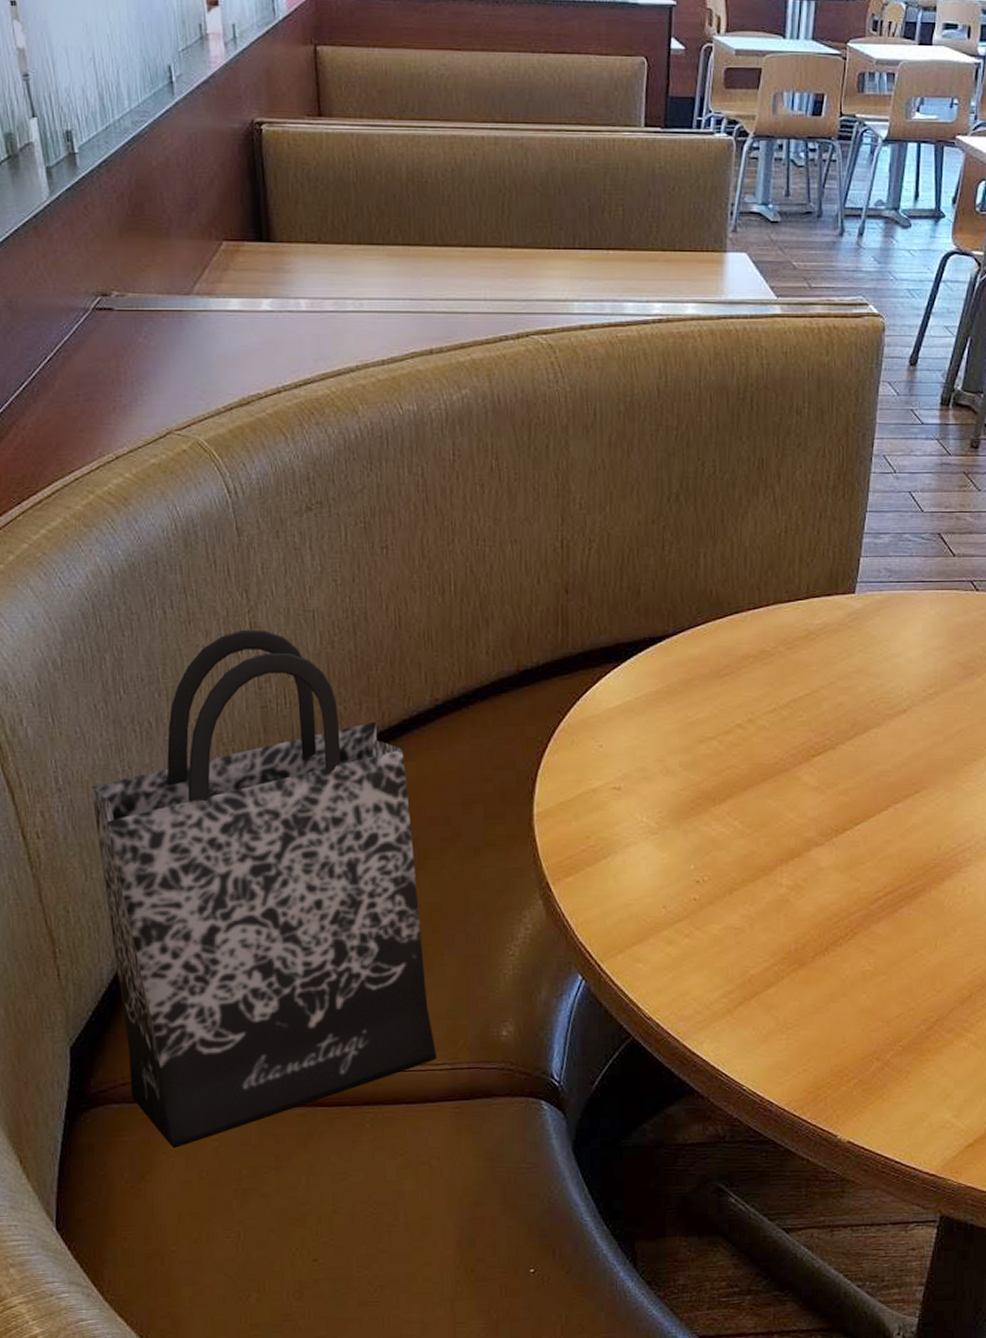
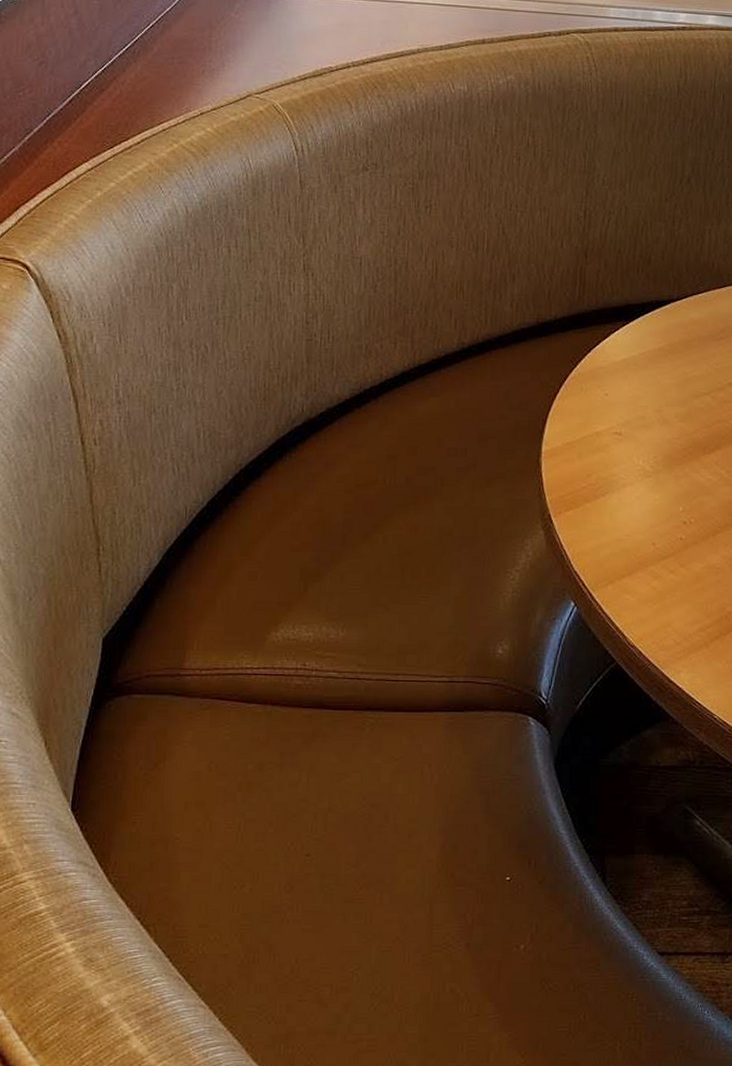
shopping bag: present [92,629,437,1148] -> none [147,270,437,740]

